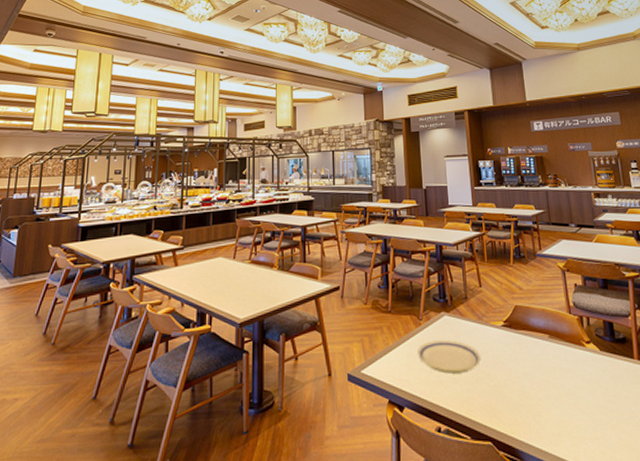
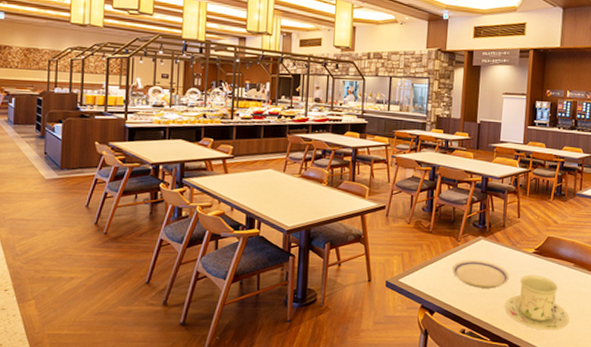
cup and saucer: none [481,352,556,421] -> present [505,275,569,331]

